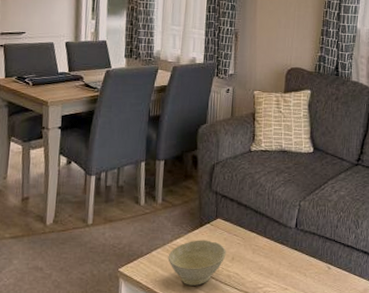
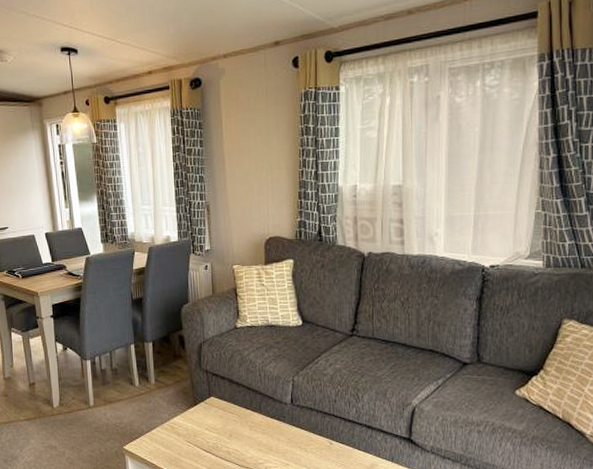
bowl: present [168,240,226,286] -> none [167,418,223,462]

